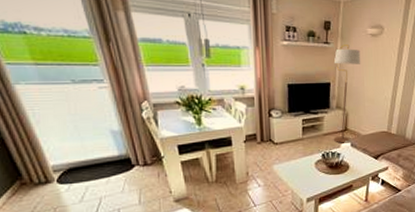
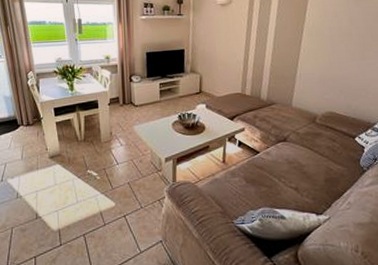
floor lamp: present [333,45,361,144] -> none [187,15,213,105]

